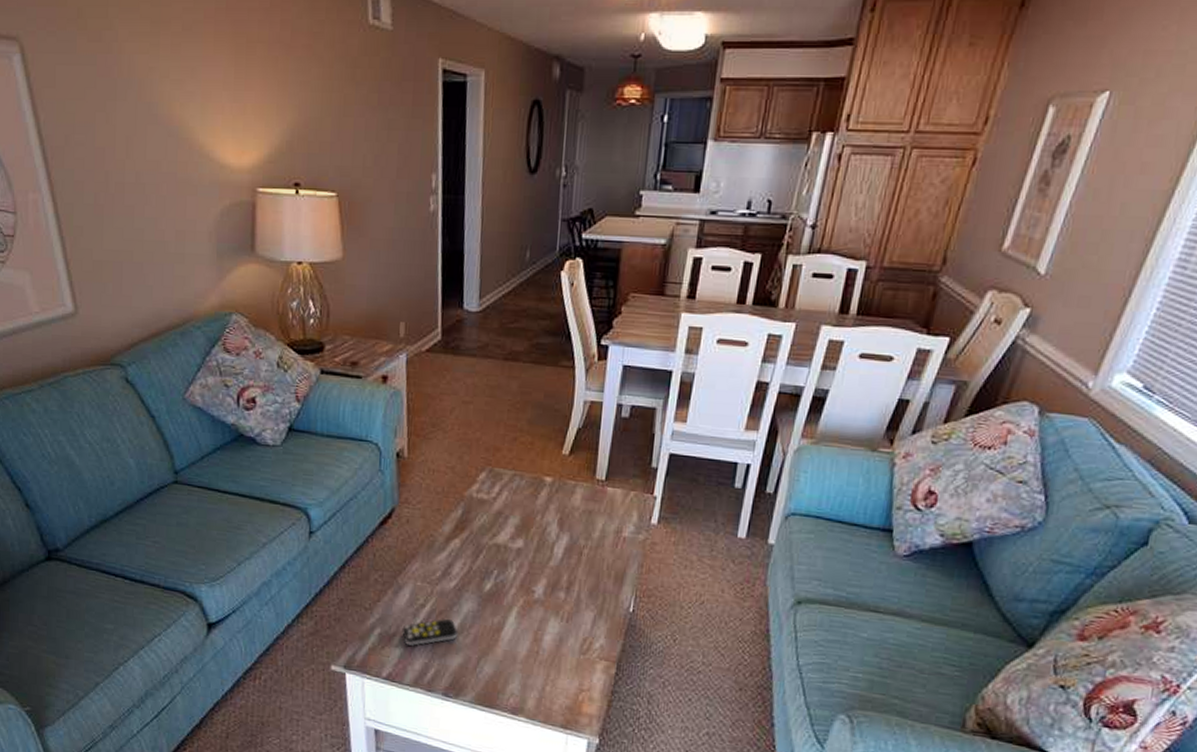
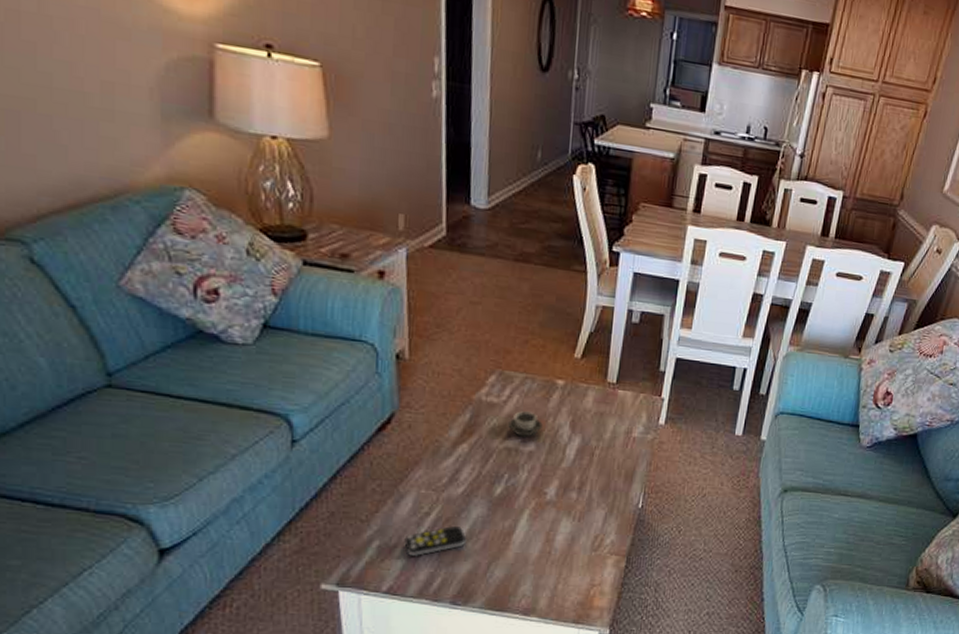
cup: none [497,508,531,534] -> present [508,411,543,437]

